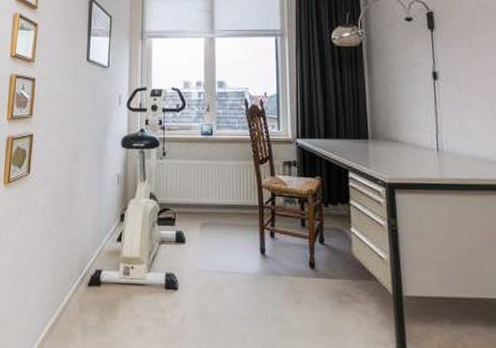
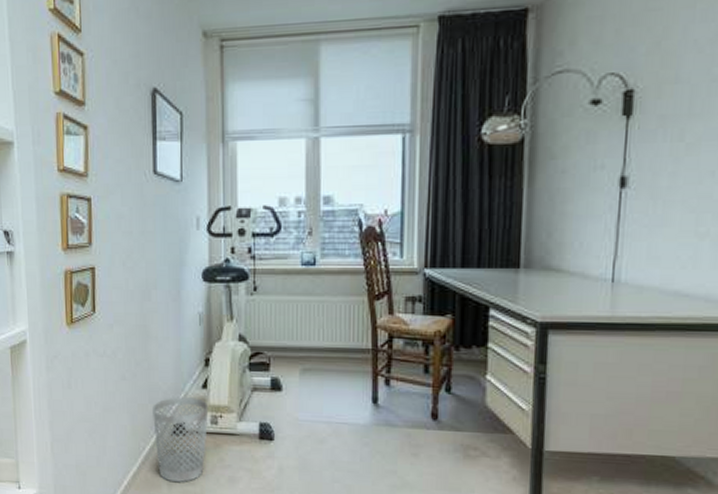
wastebasket: none [72,249,122,334] -> present [153,397,209,483]

